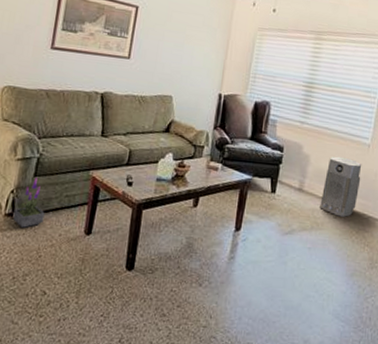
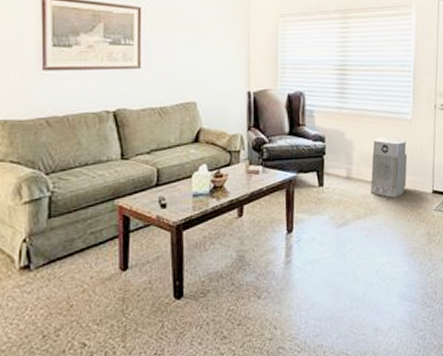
potted plant: present [12,178,45,228] -> none [30,219,69,279]

